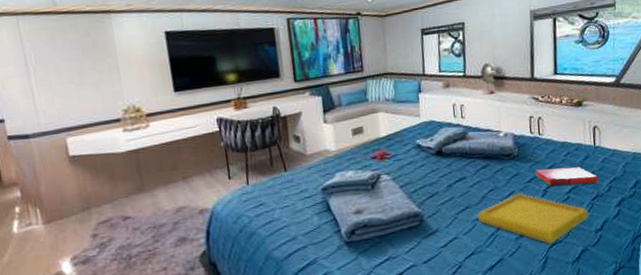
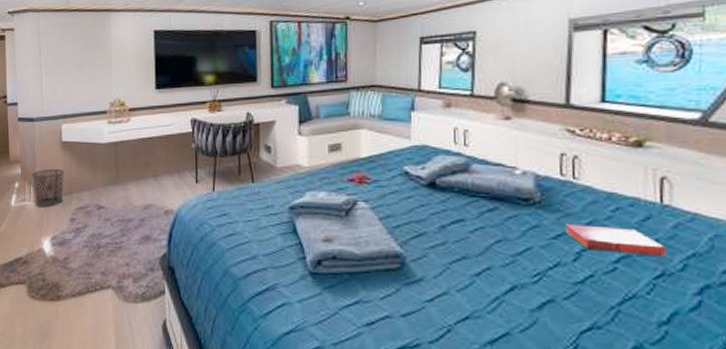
waste bin: none [36,185,81,229] -> present [32,168,65,207]
serving tray: present [477,193,589,245] -> none [477,251,648,329]

